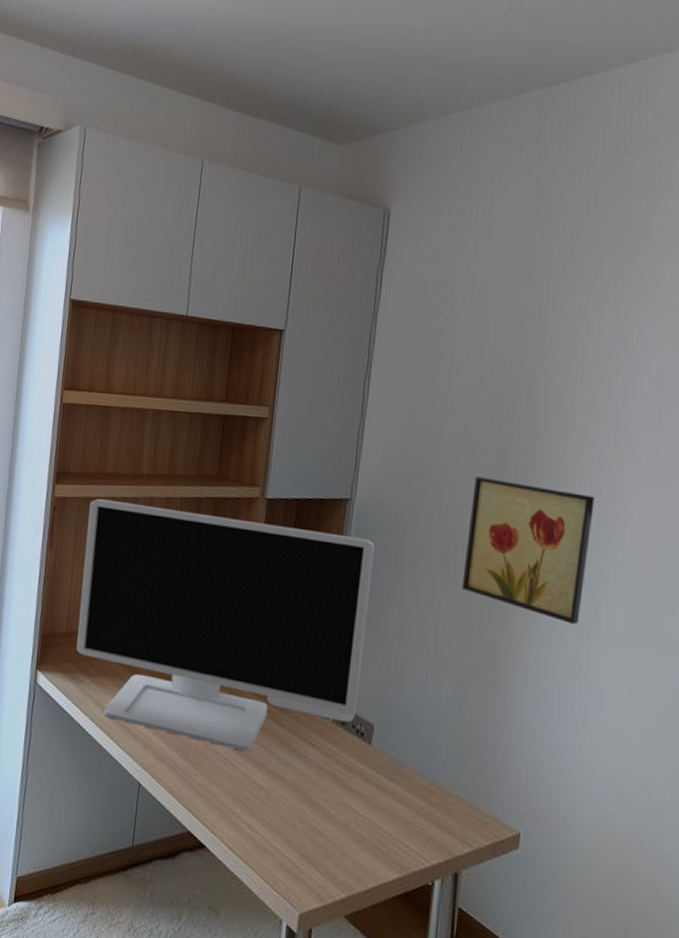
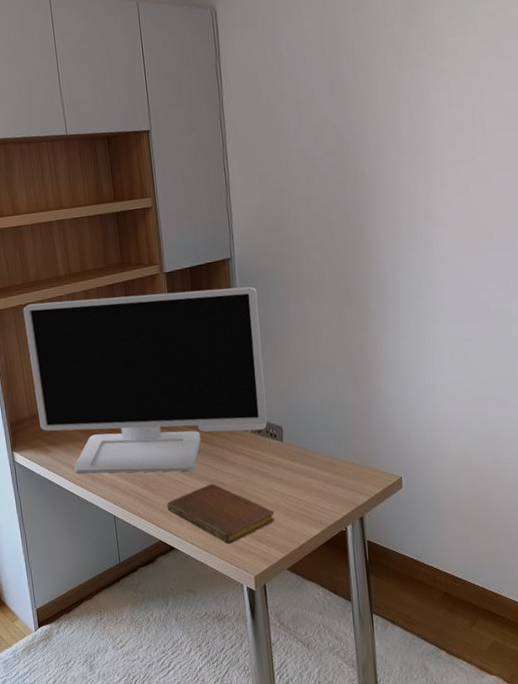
notebook: none [206,774,341,861] -> present [166,483,275,544]
wall art: present [462,477,595,625] -> none [323,213,419,315]

